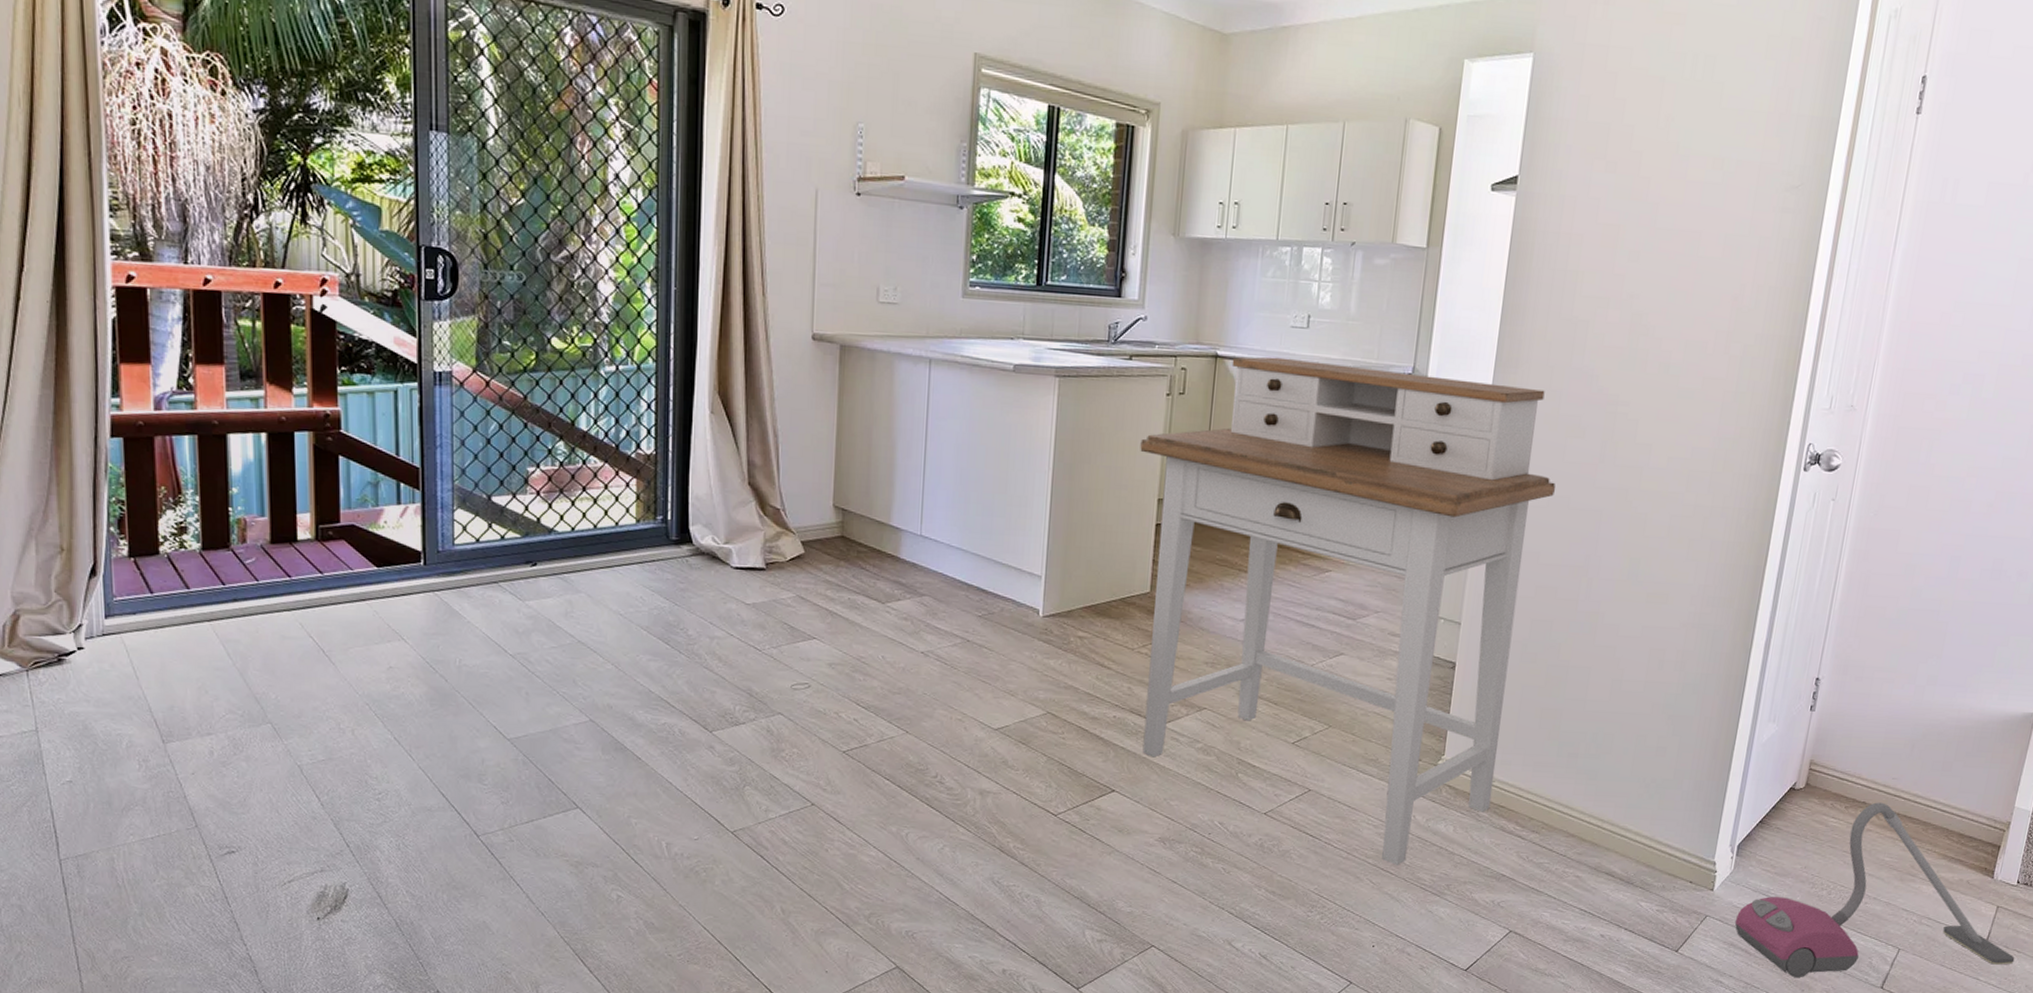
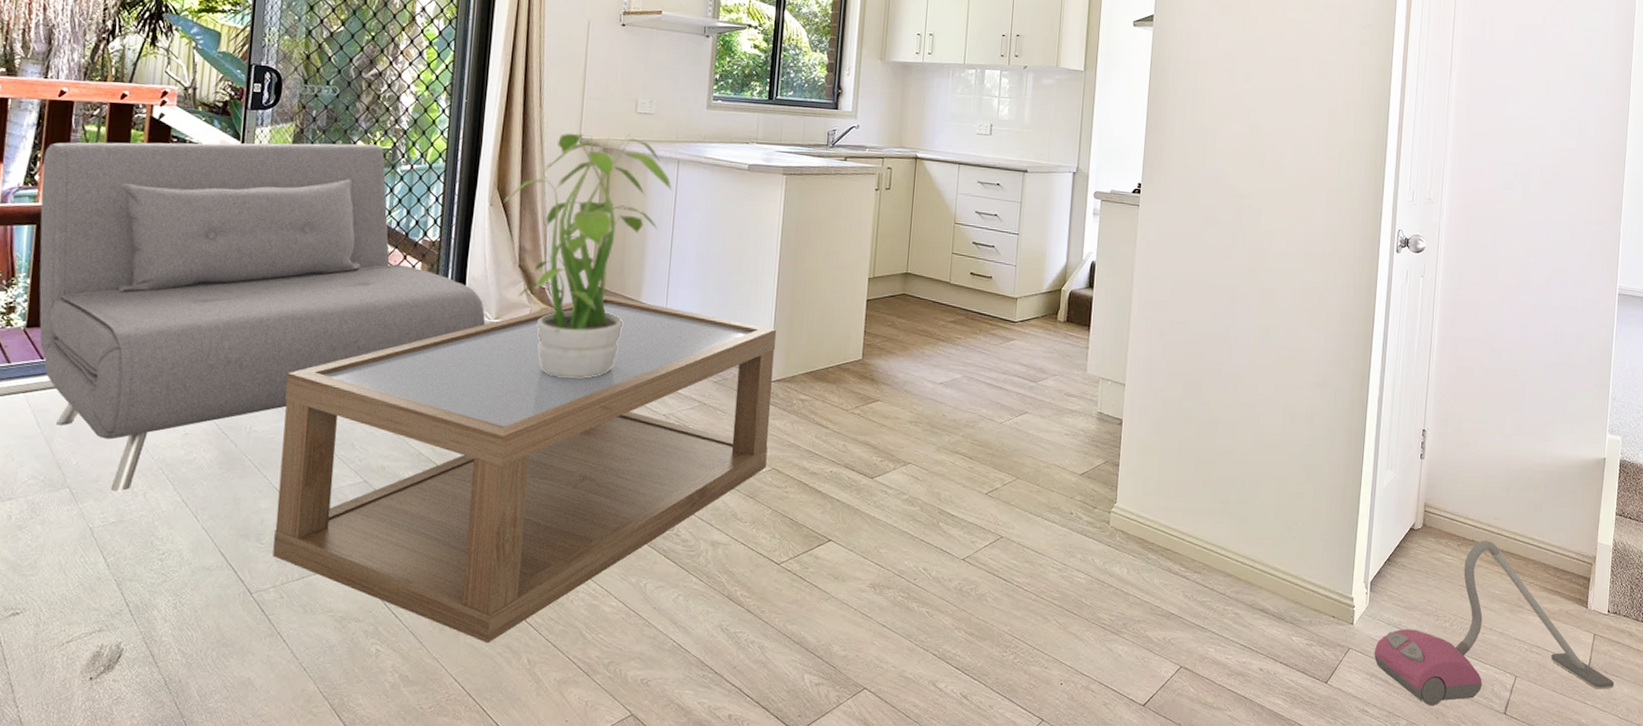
sofa: none [196,339,714,728] -> present [39,142,486,492]
coffee table: none [496,517,1051,892] -> present [273,295,777,644]
potted plant: none [726,326,924,612] -> present [503,132,673,379]
desk: present [1140,357,1556,866] -> none [853,158,1198,607]

